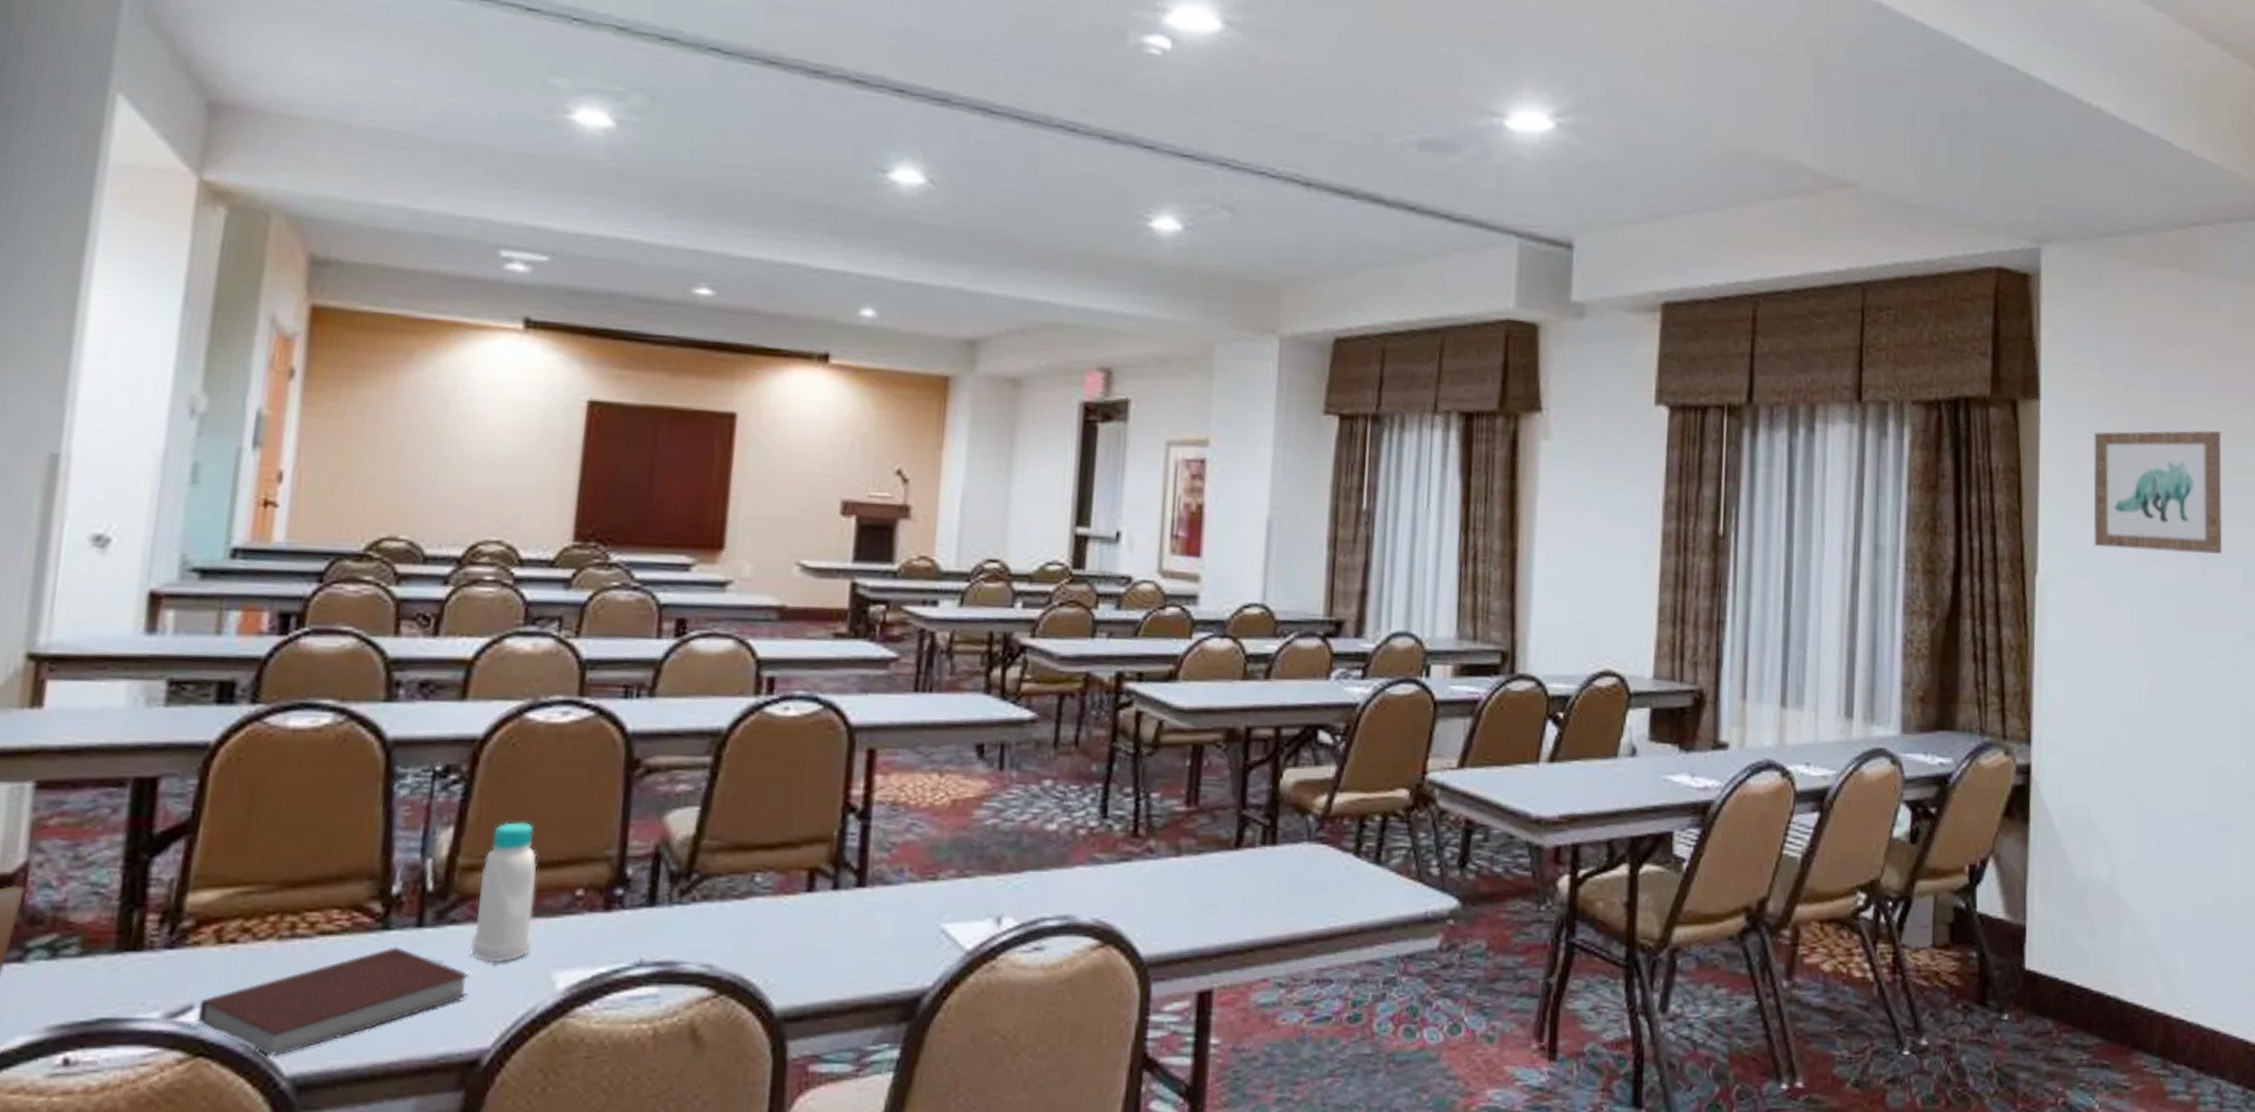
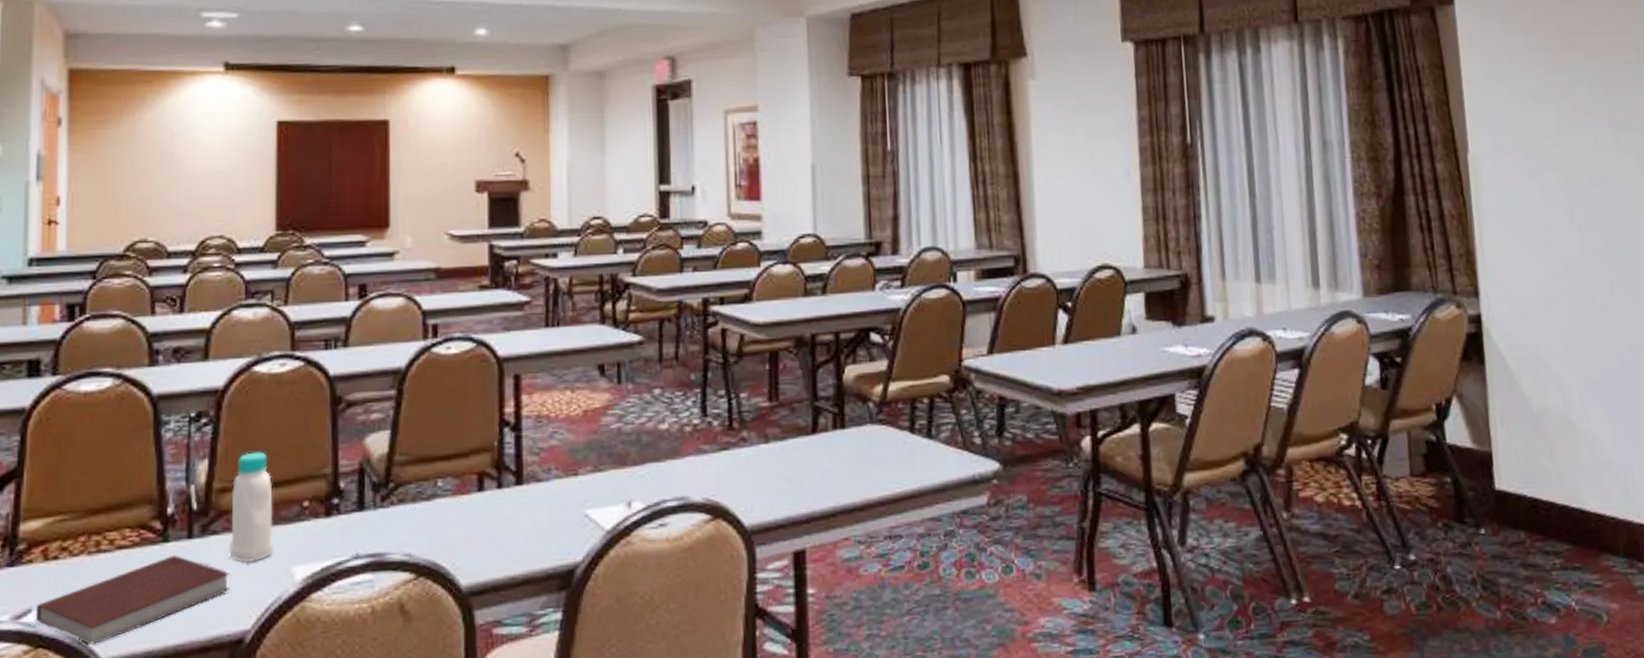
wall art: present [2093,430,2223,555] -> none [1506,15,1633,124]

